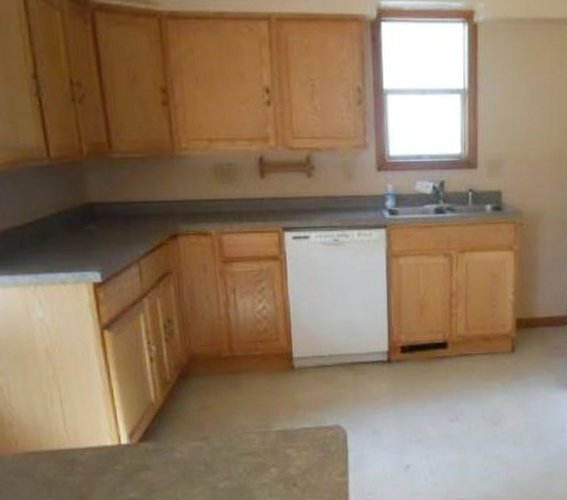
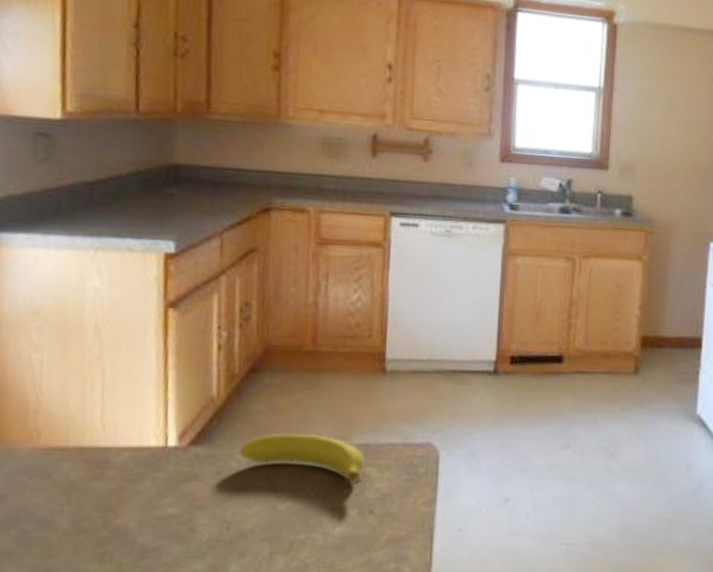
fruit: none [180,425,285,464] -> present [239,433,364,485]

